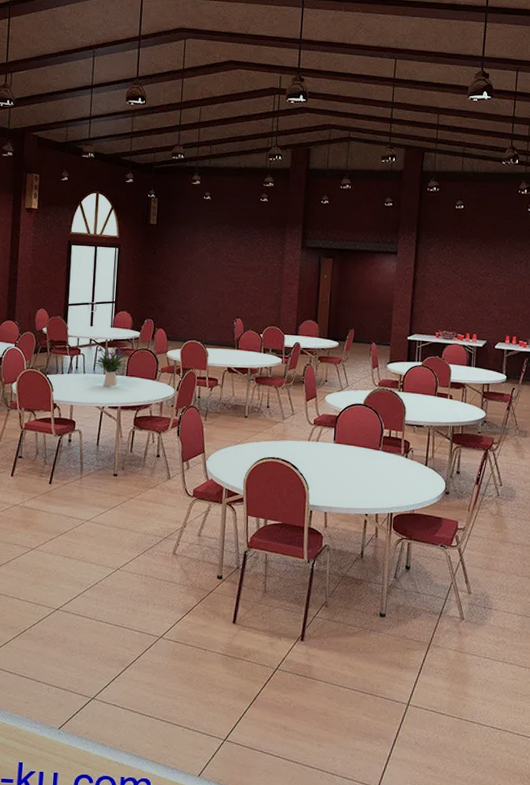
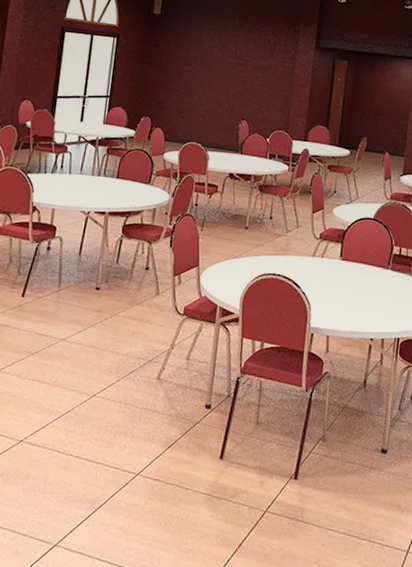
flower arrangement: present [93,345,130,387] -> none [80,143,122,190]

